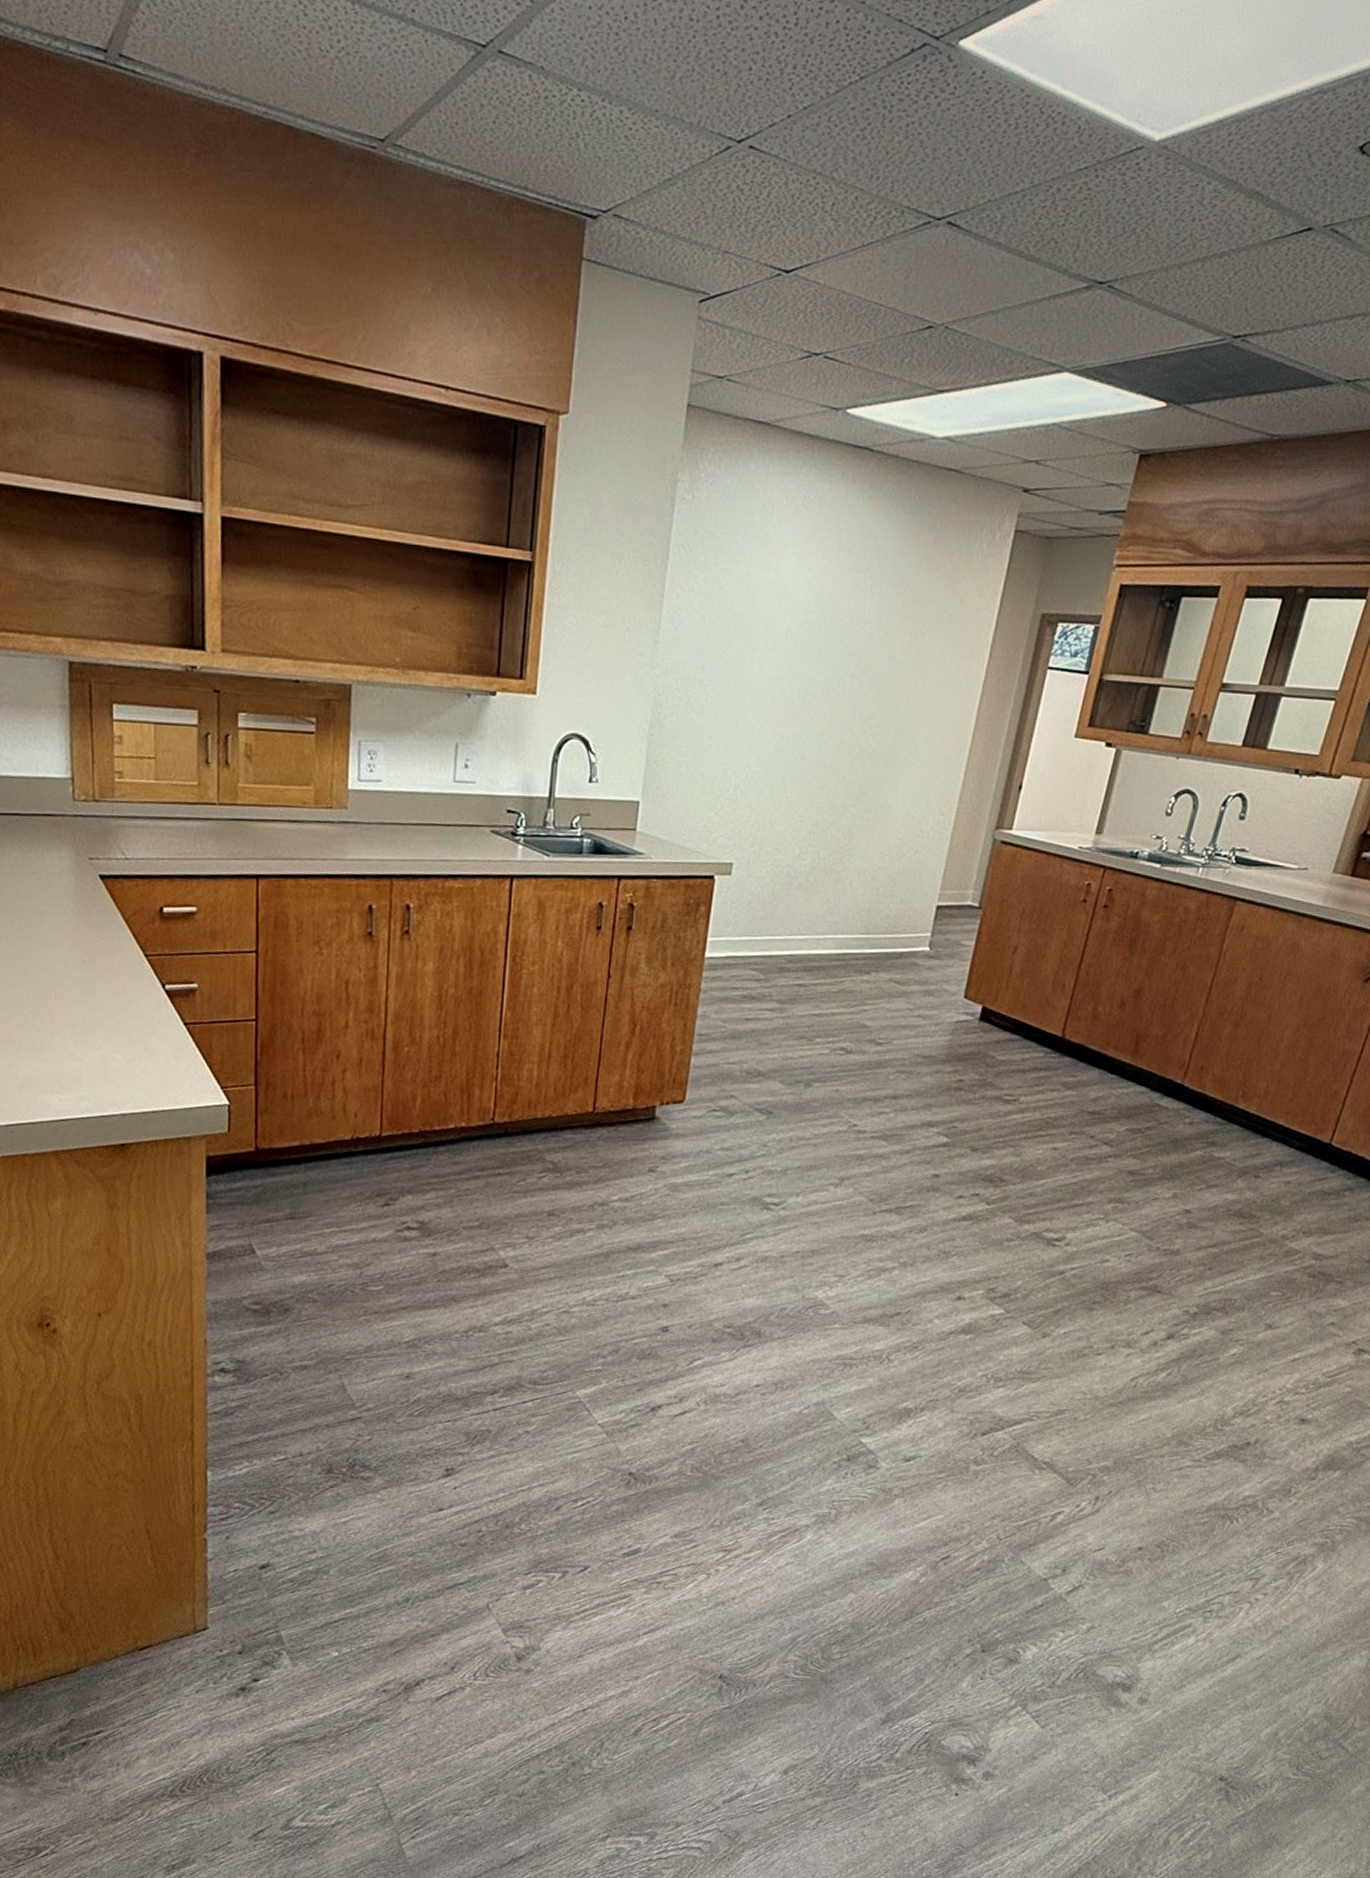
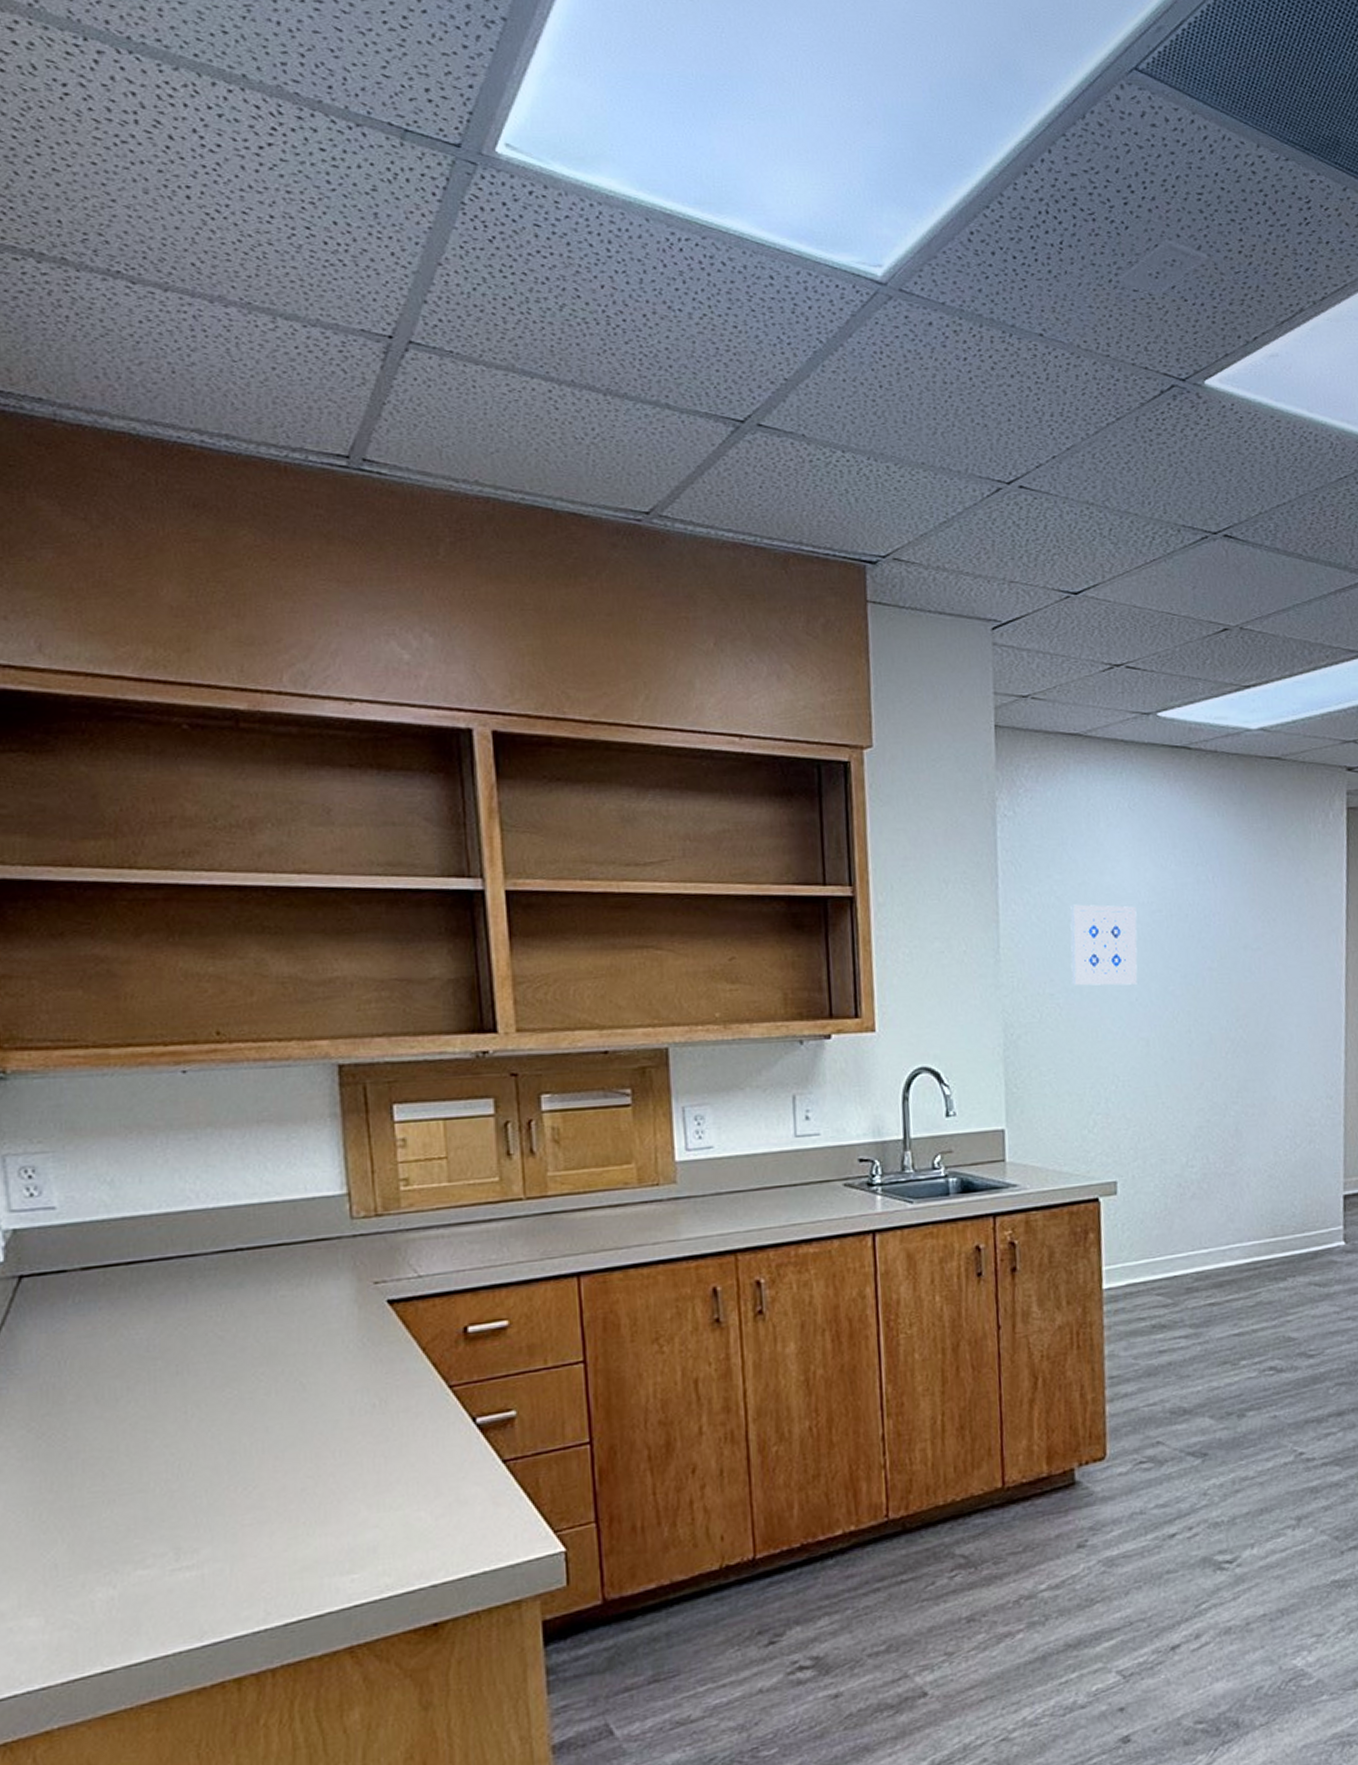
wall art: none [721,595,793,681] -> present [1070,904,1138,986]

